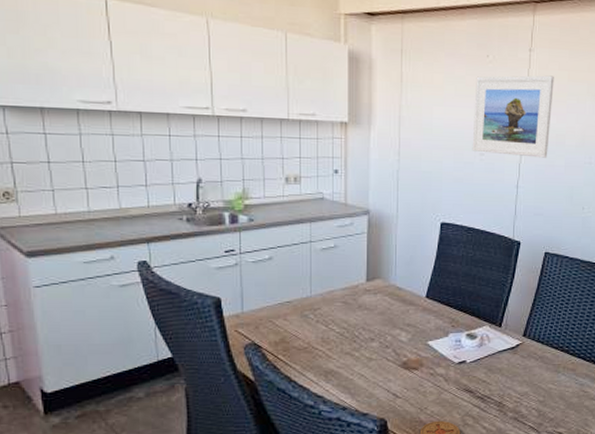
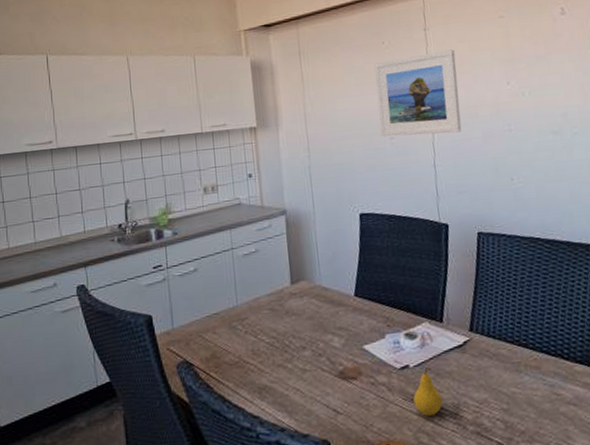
fruit: none [465,364,490,403] -> present [413,367,443,416]

